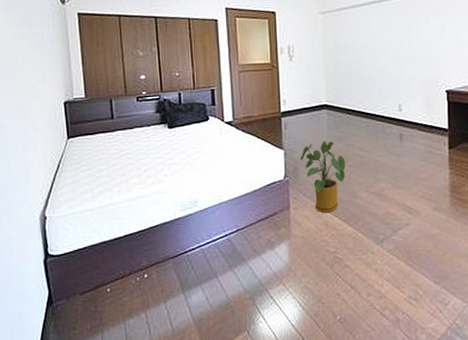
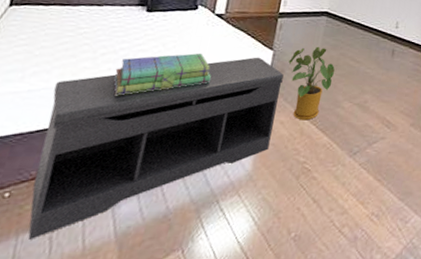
bench: none [118,157,300,324] -> present [28,57,284,240]
stack of books: none [158,160,235,205] -> present [113,53,211,96]

